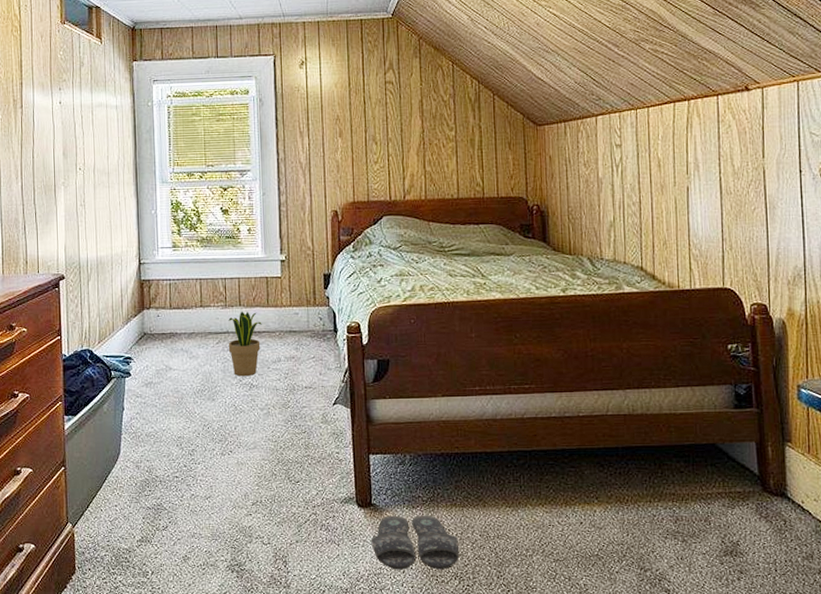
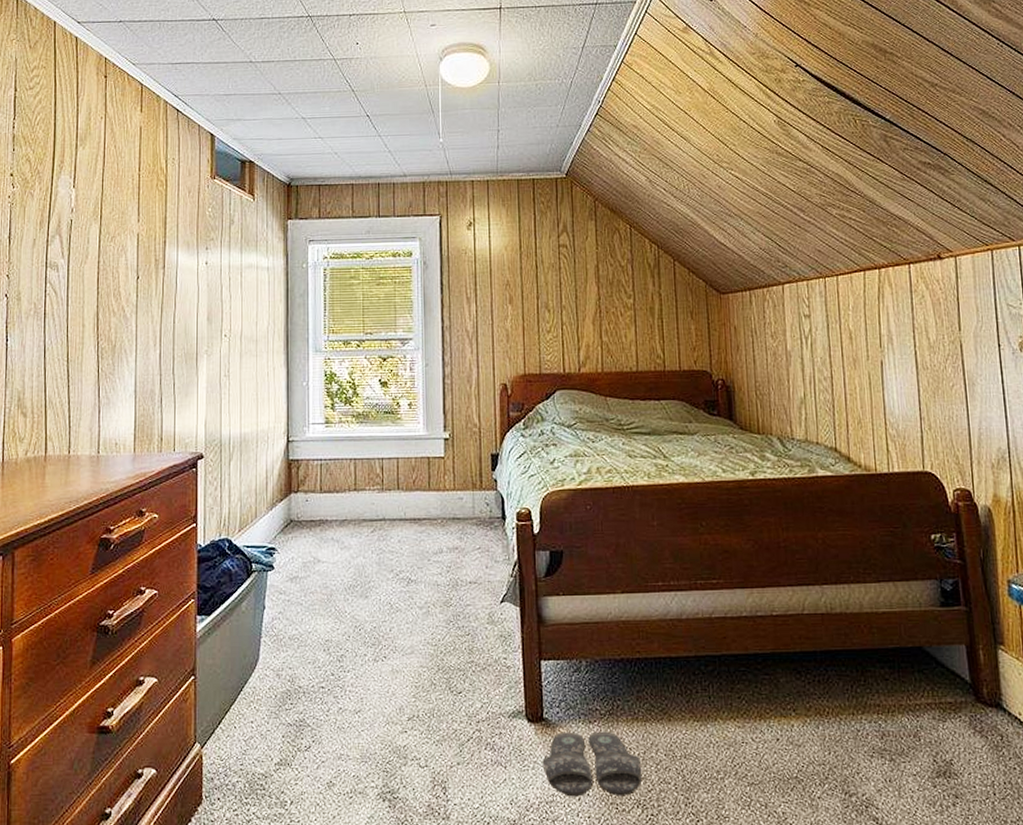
potted plant: present [228,311,262,377] -> none [384,495,422,570]

